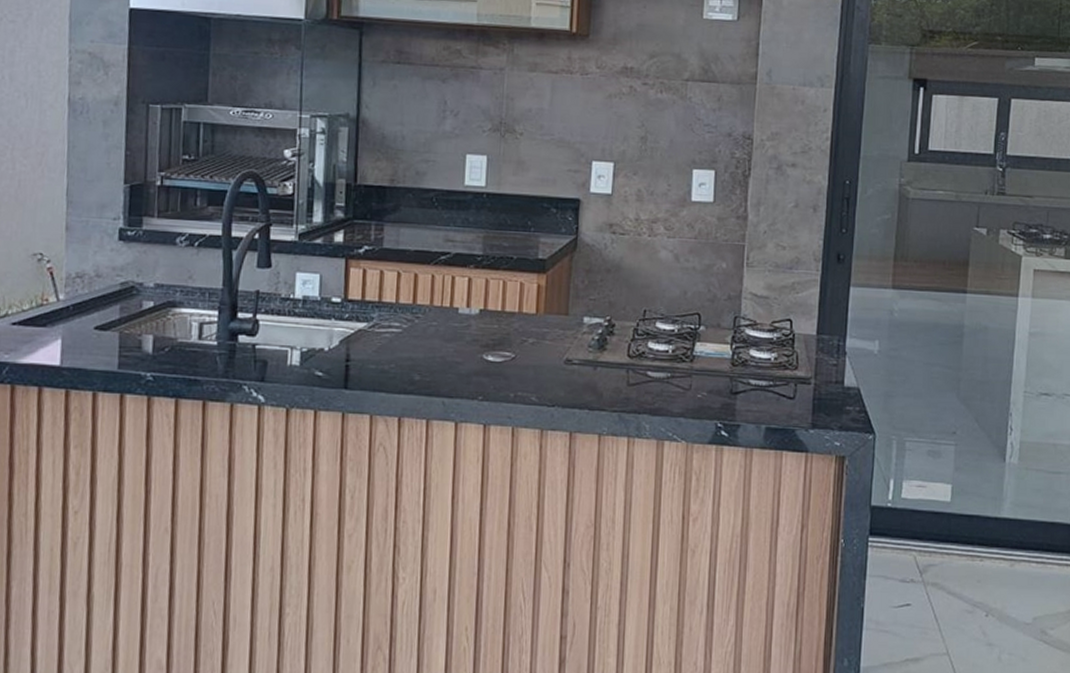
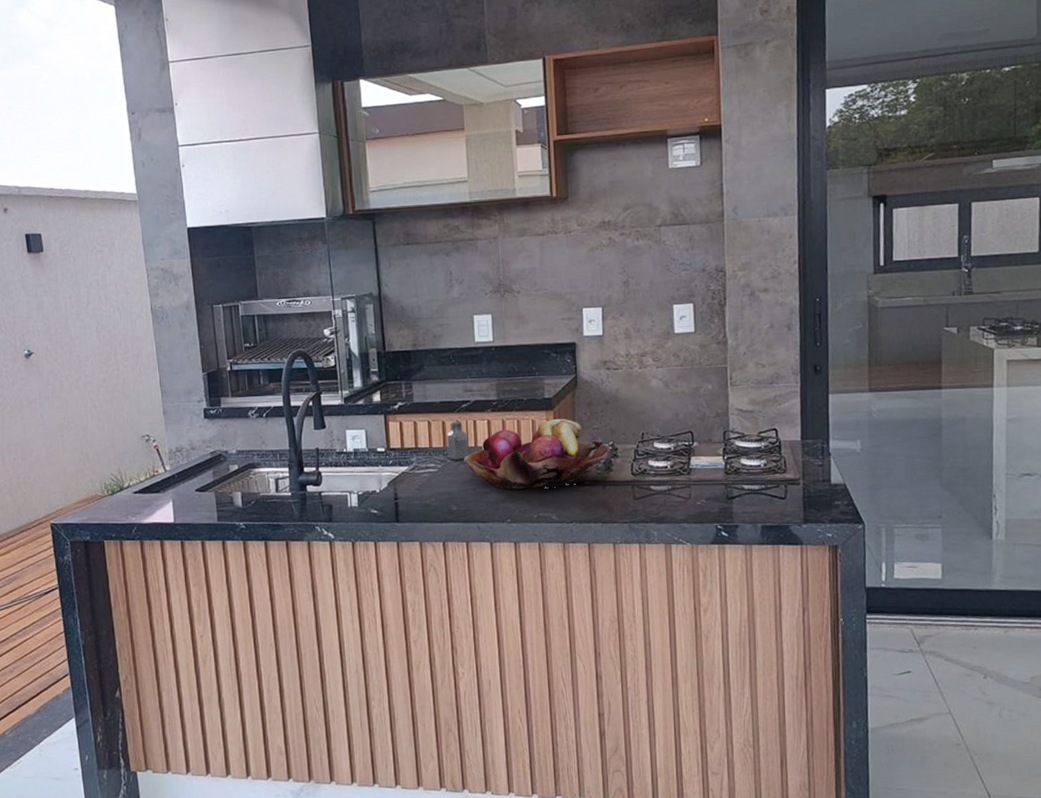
saltshaker: none [416,274,444,321] -> present [446,420,469,460]
fruit basket: none [435,283,607,362] -> present [464,418,611,489]

